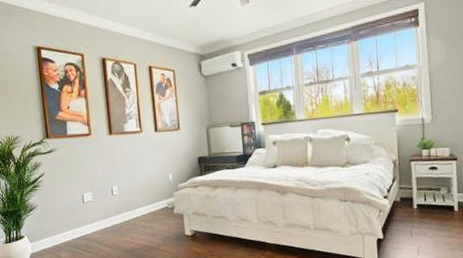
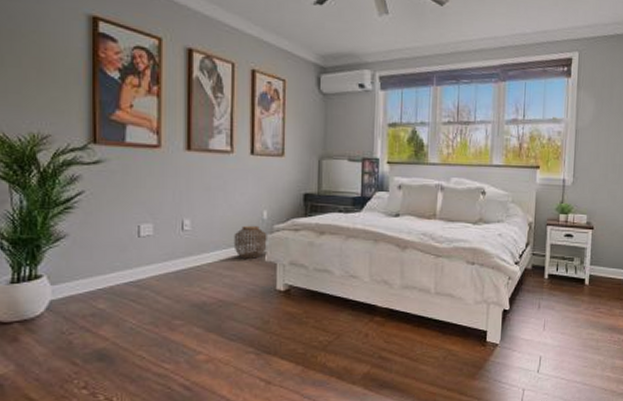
woven basket: none [149,186,175,213] -> present [233,225,267,259]

